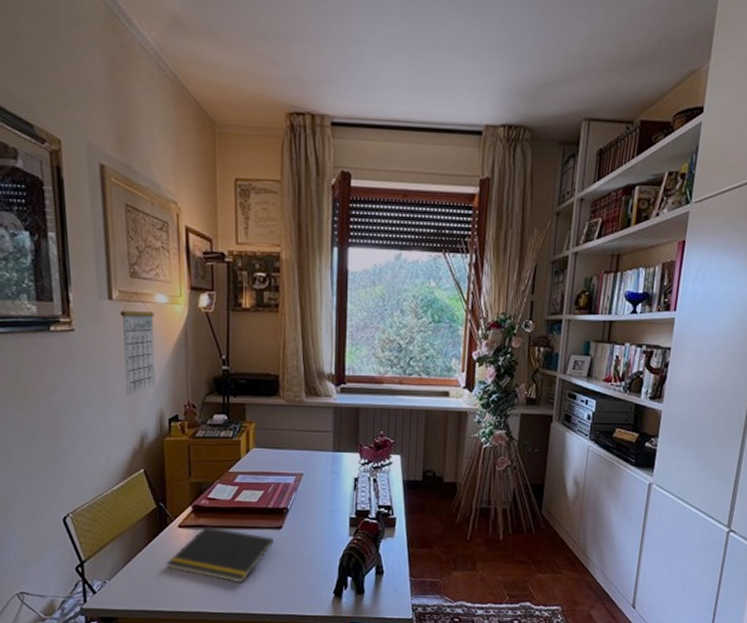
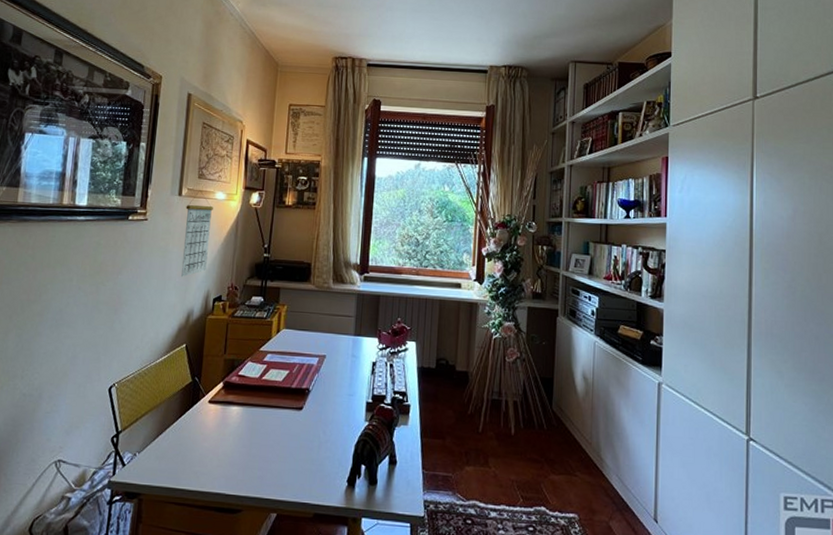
notepad: present [166,525,274,583] -> none [193,402,294,465]

